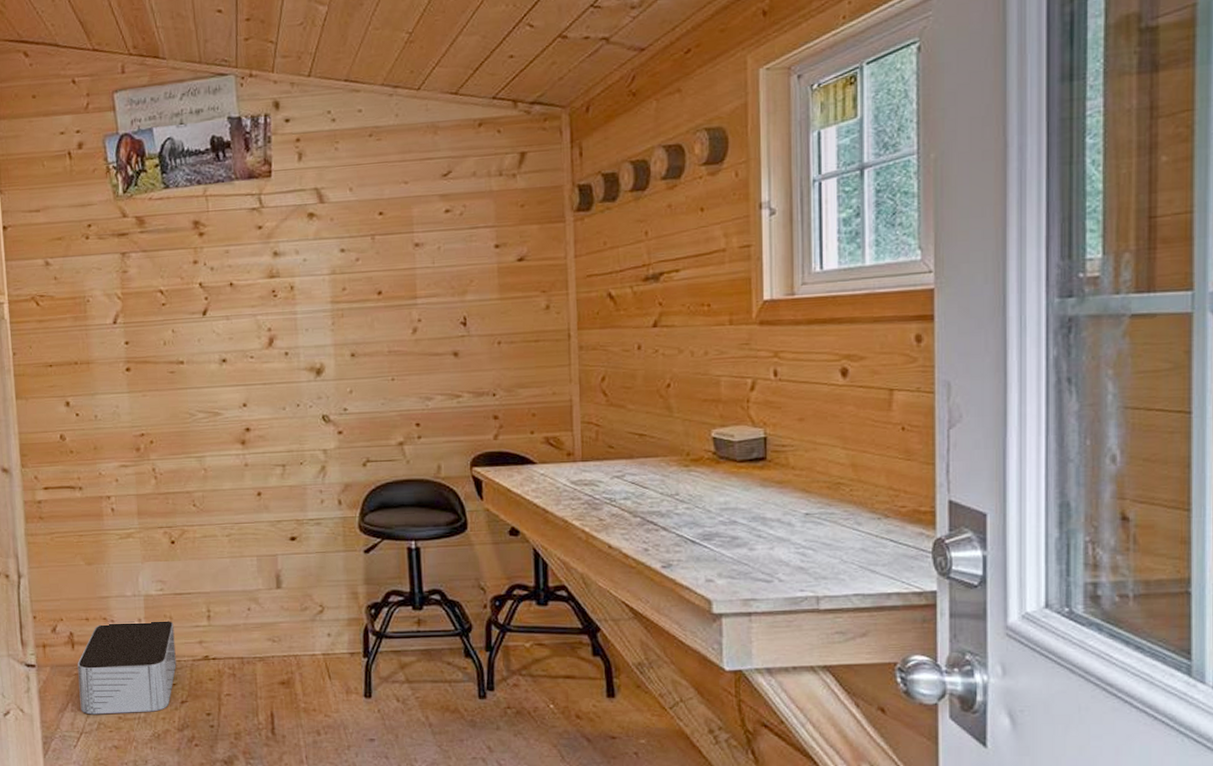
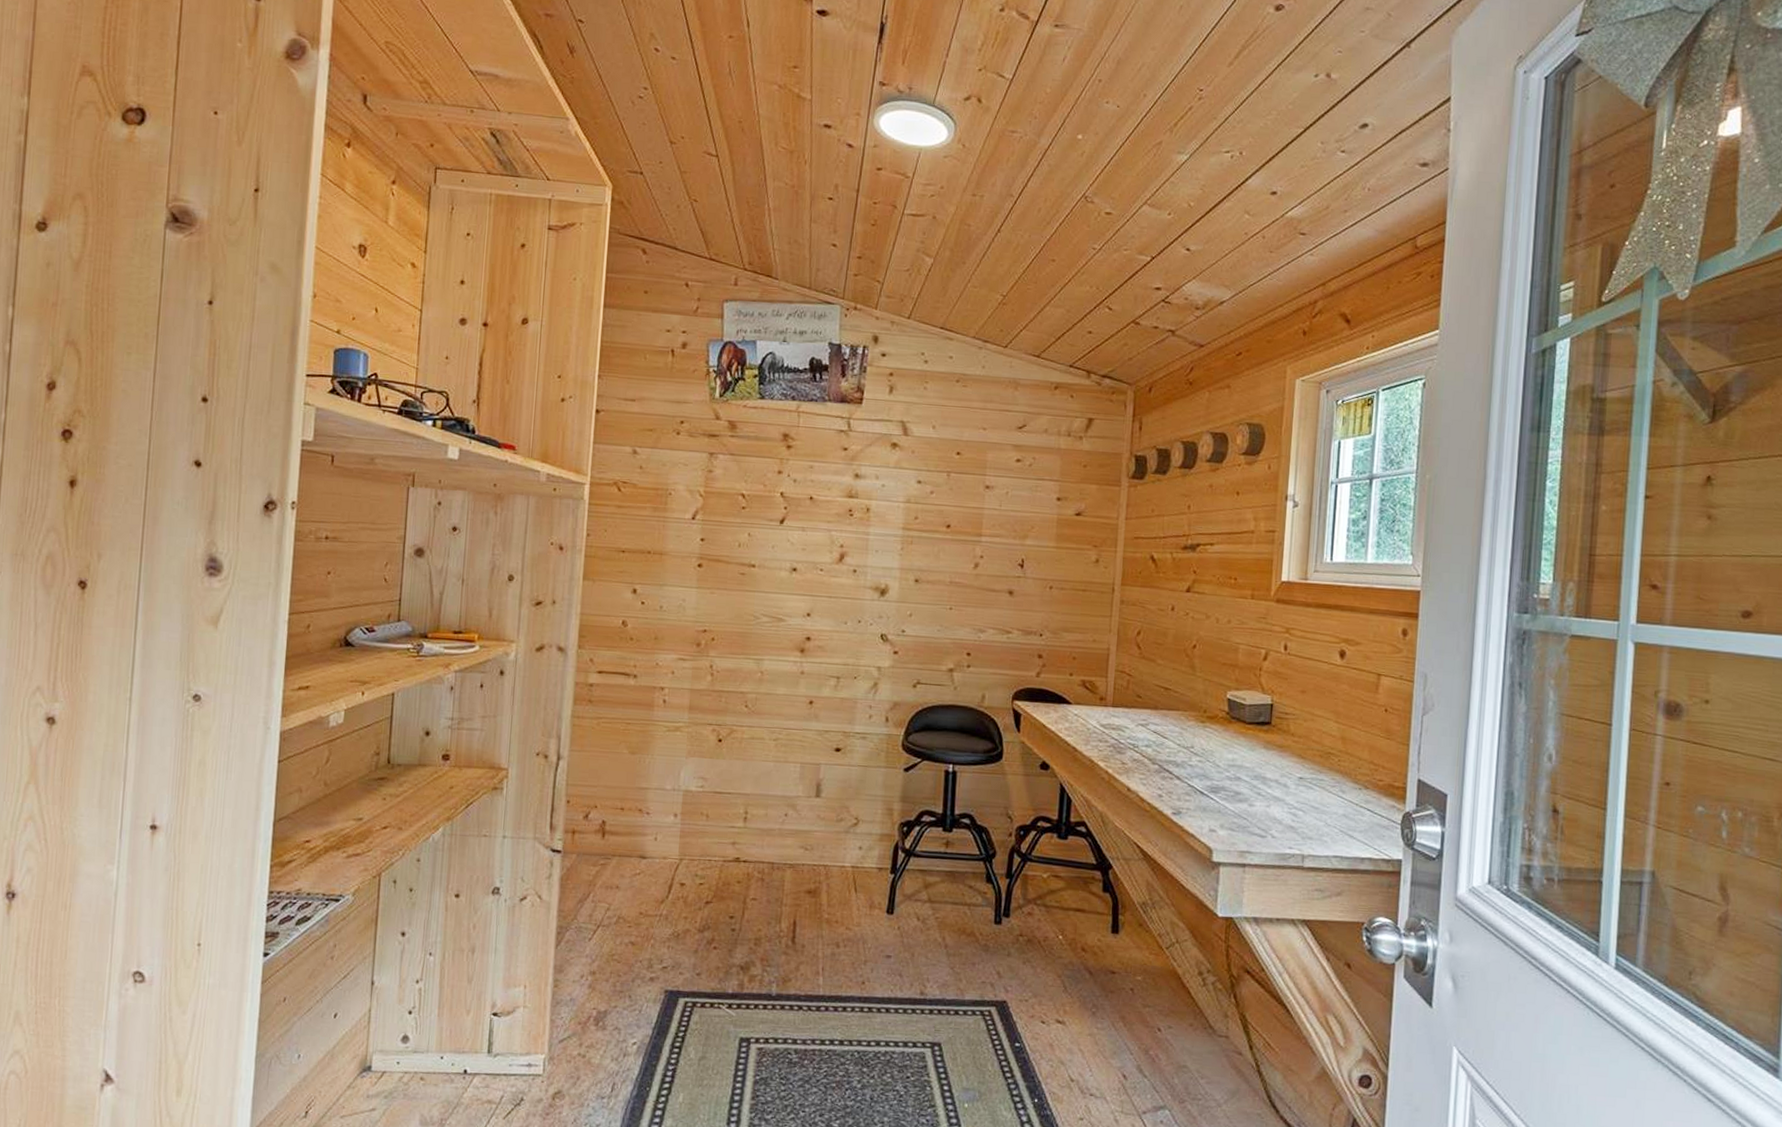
storage bin: present [77,619,177,715] -> none [602,814,709,910]

